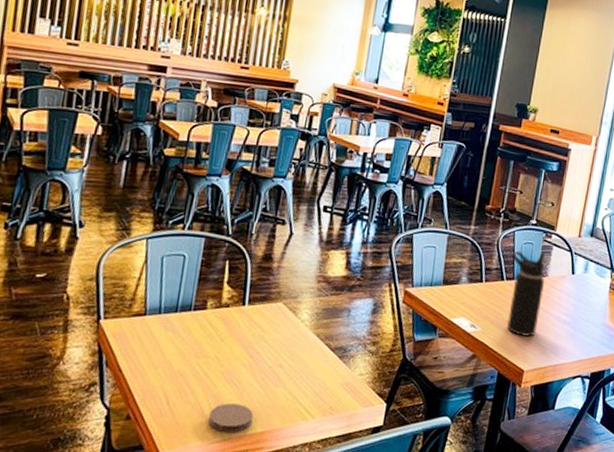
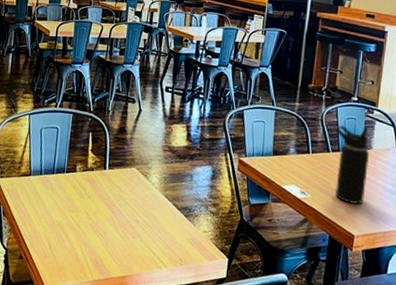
coaster: present [208,402,253,433] -> none [82,250,116,275]

